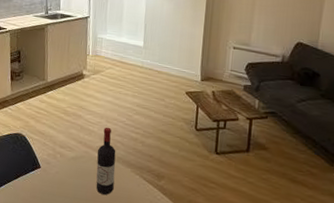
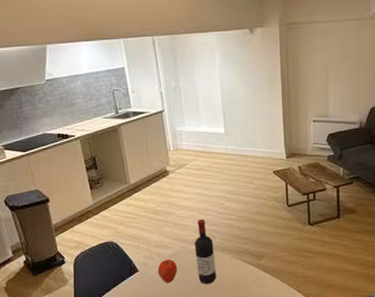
apple: none [58,161,77,186] -> present [157,259,177,283]

